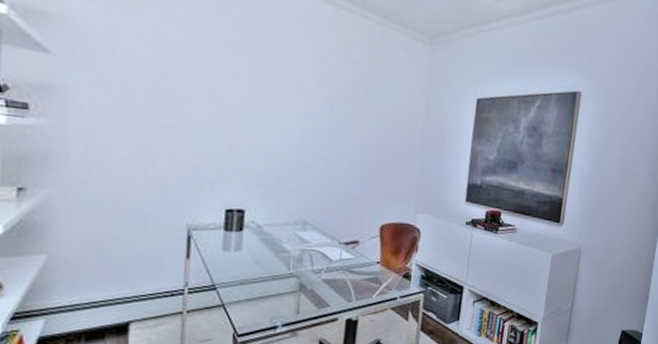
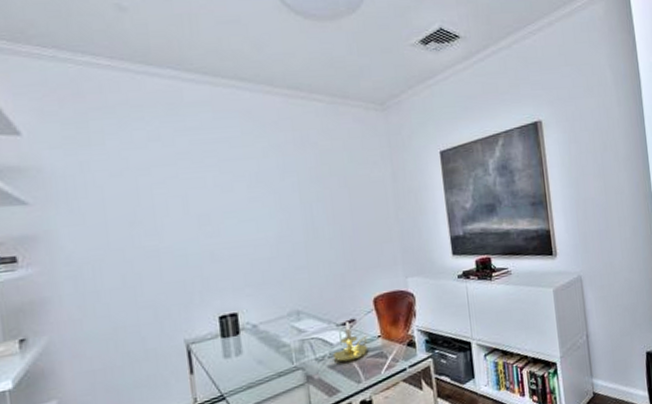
candle holder: none [329,242,367,280] -> present [332,322,368,363]

